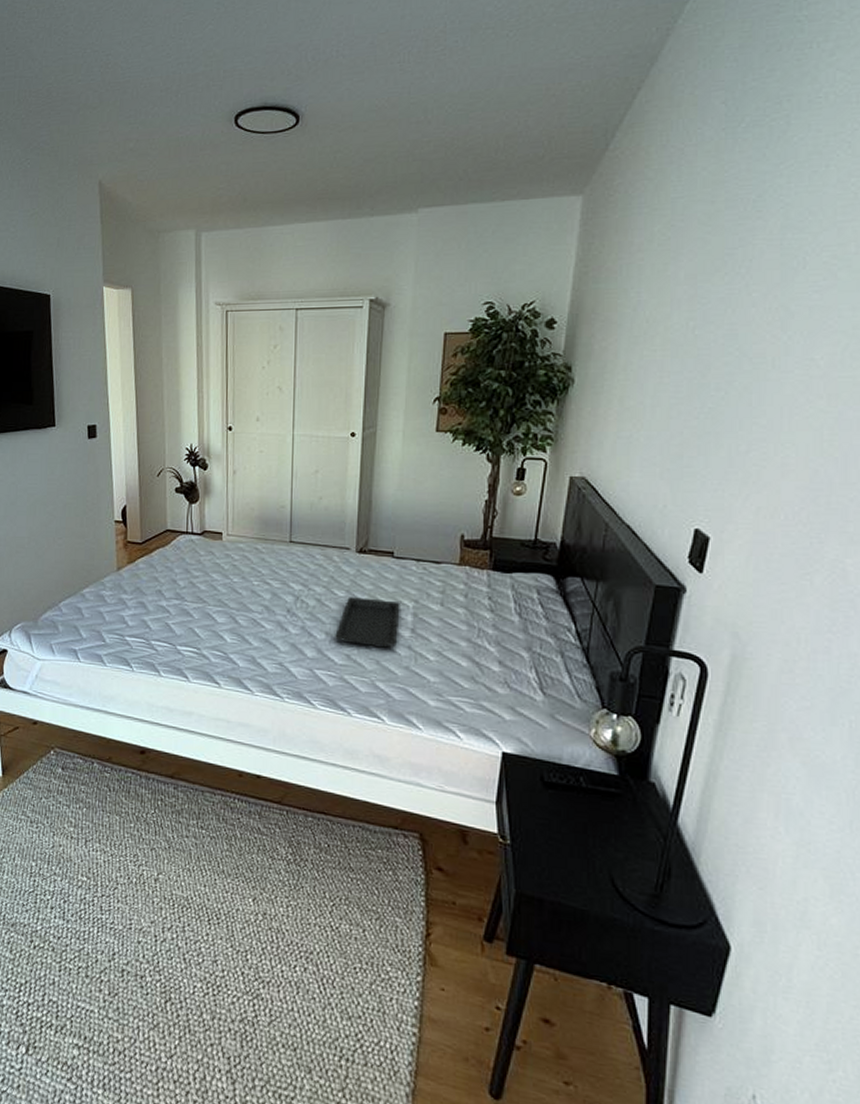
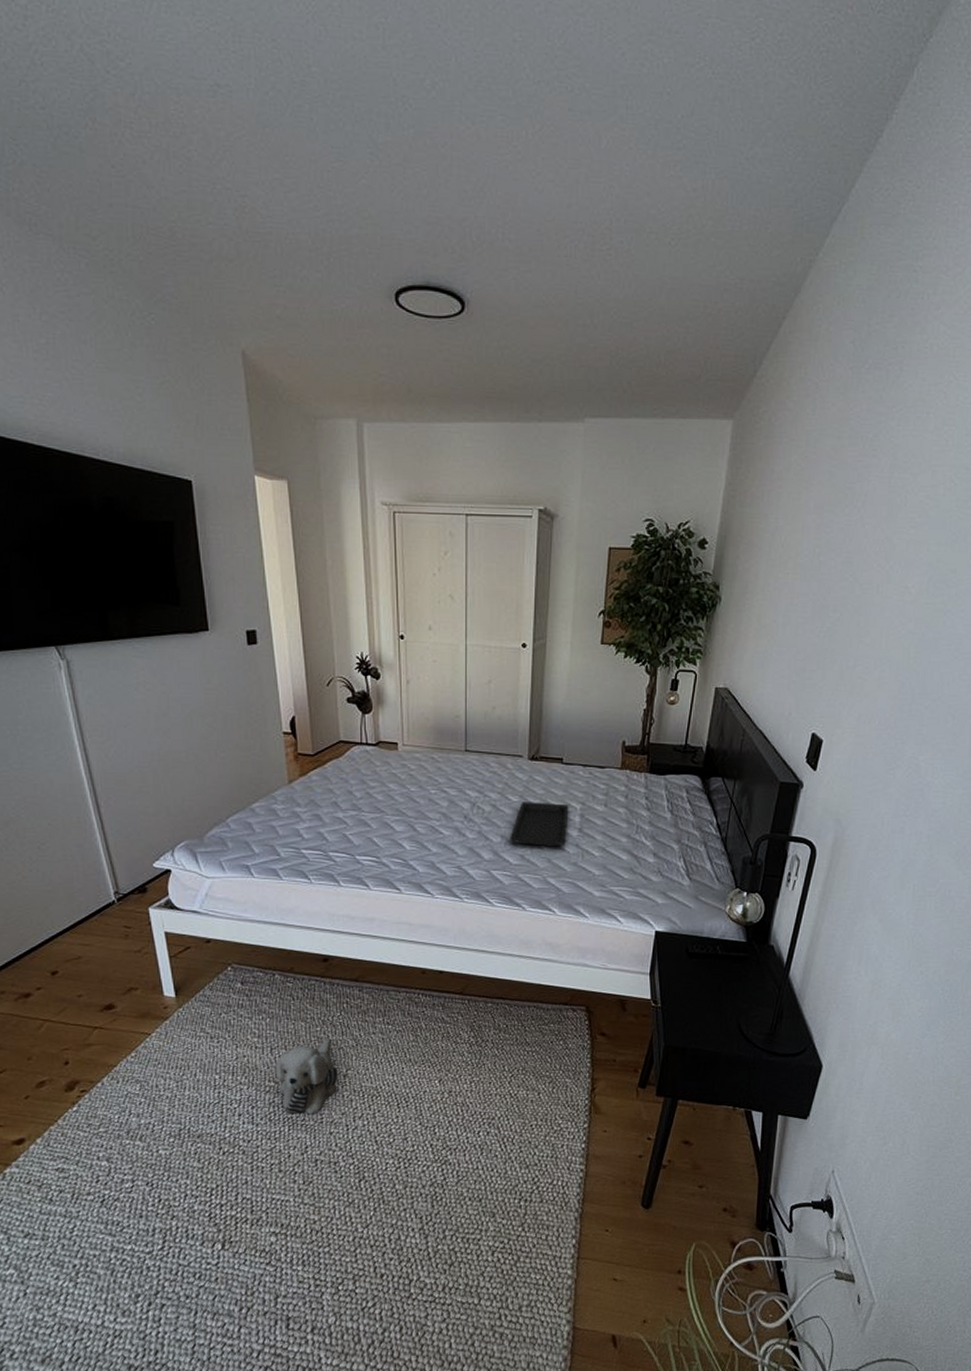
plush toy: none [88,835,150,918] -> present [275,1037,339,1114]

